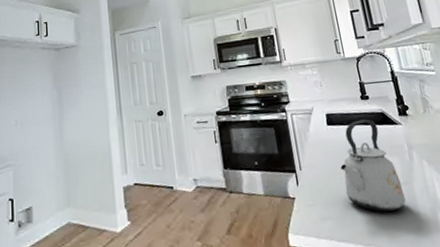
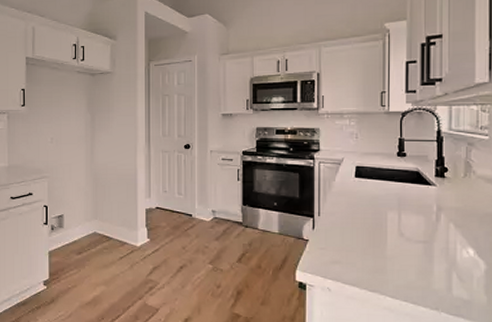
kettle: present [340,119,406,212] -> none [361,176,422,265]

